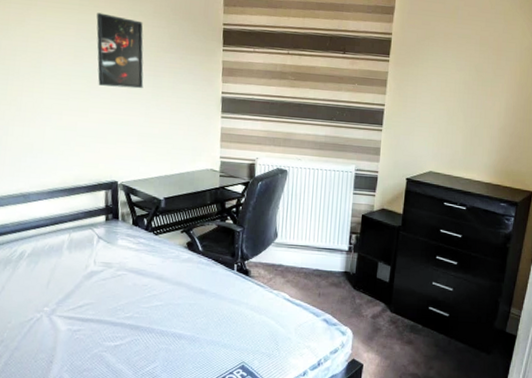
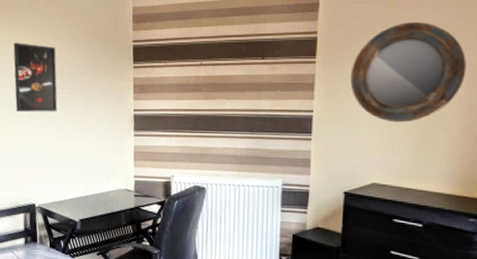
home mirror: none [416,33,507,120] -> present [350,22,466,123]

